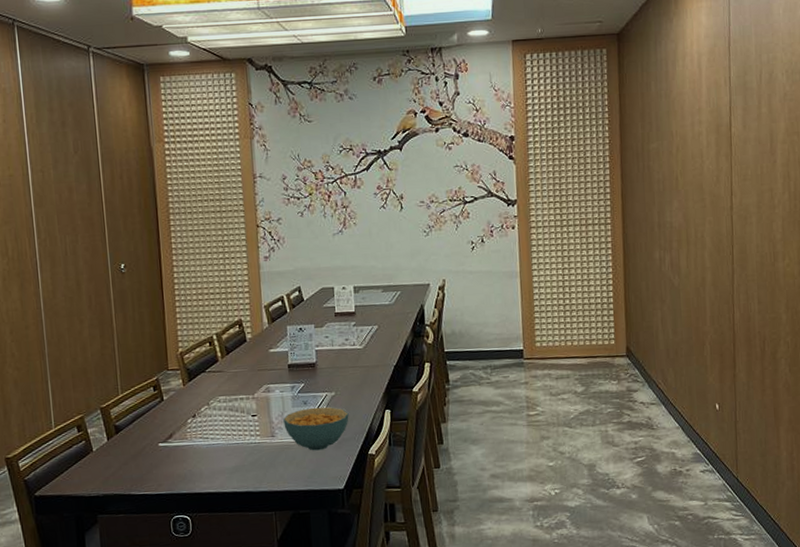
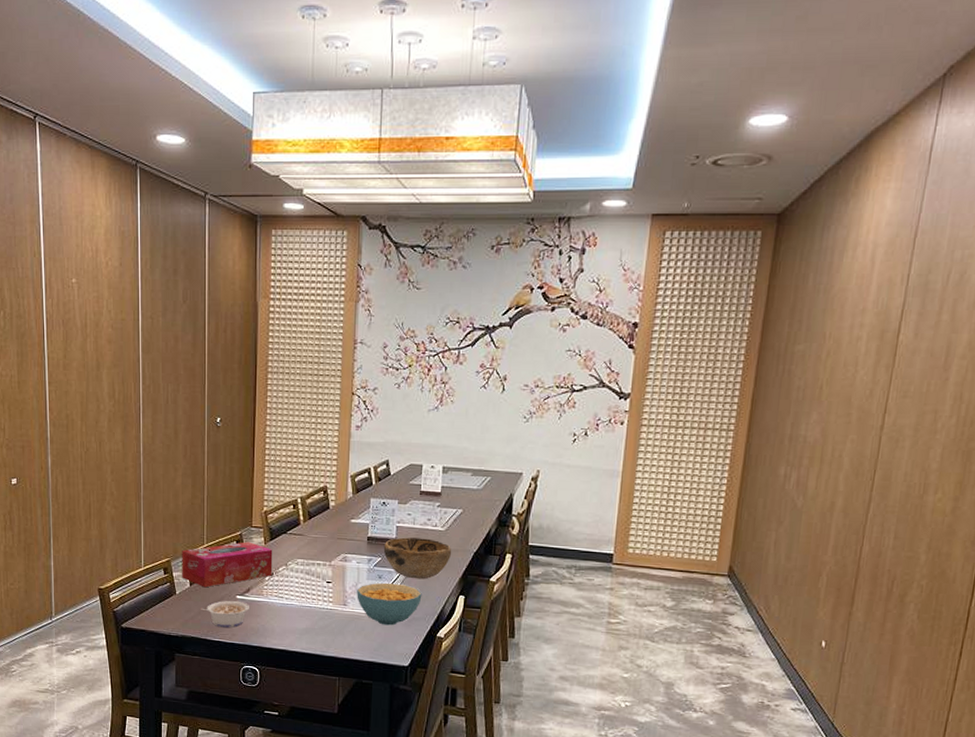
tissue box: none [95,386,195,440] -> present [182,542,273,588]
legume: none [120,448,174,480] -> present [199,600,249,628]
decorative bowl: none [305,358,373,400] -> present [383,537,452,580]

